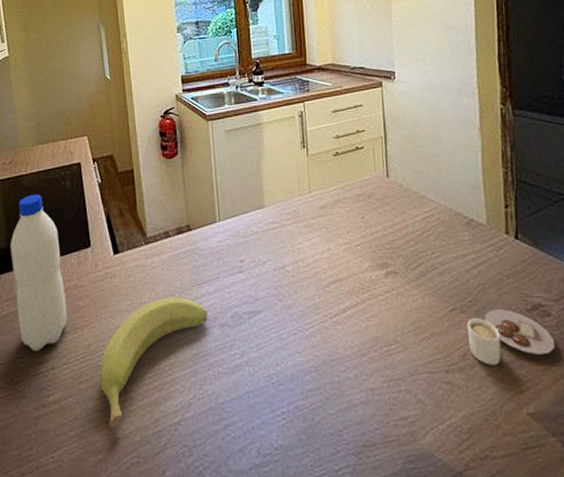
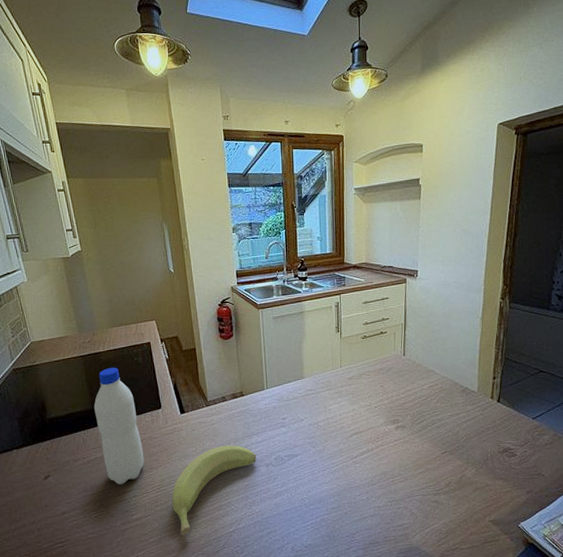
cocoa: present [467,309,555,365] -> none [453,452,516,490]

